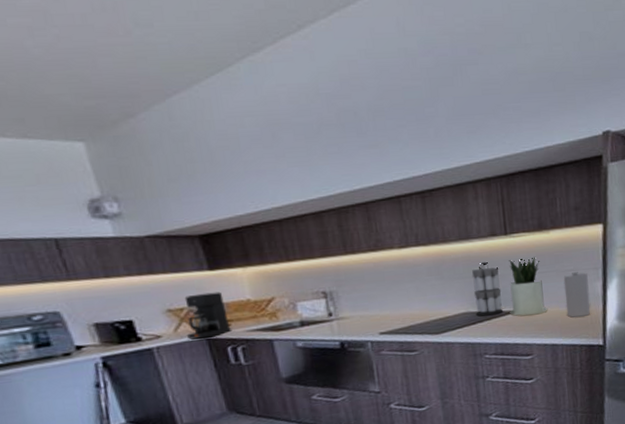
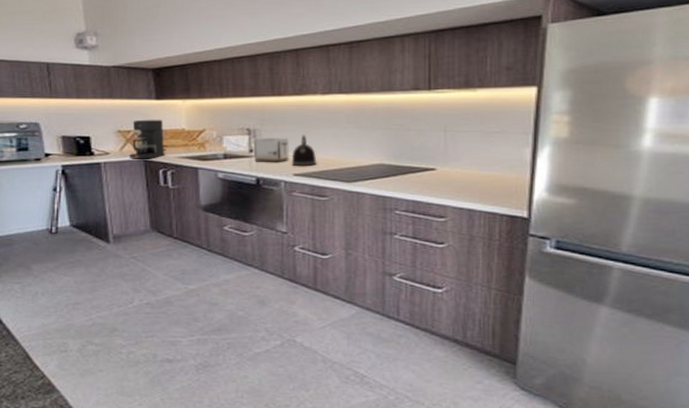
toaster: none [331,296,373,326] -> present [253,137,289,163]
kettle: none [375,291,403,325] -> present [291,134,317,167]
spice rack: present [472,261,504,317] -> none [390,115,419,171]
planter: present [509,256,548,317] -> none [426,114,468,177]
paper towel holder: present [563,272,590,318] -> none [487,135,516,184]

